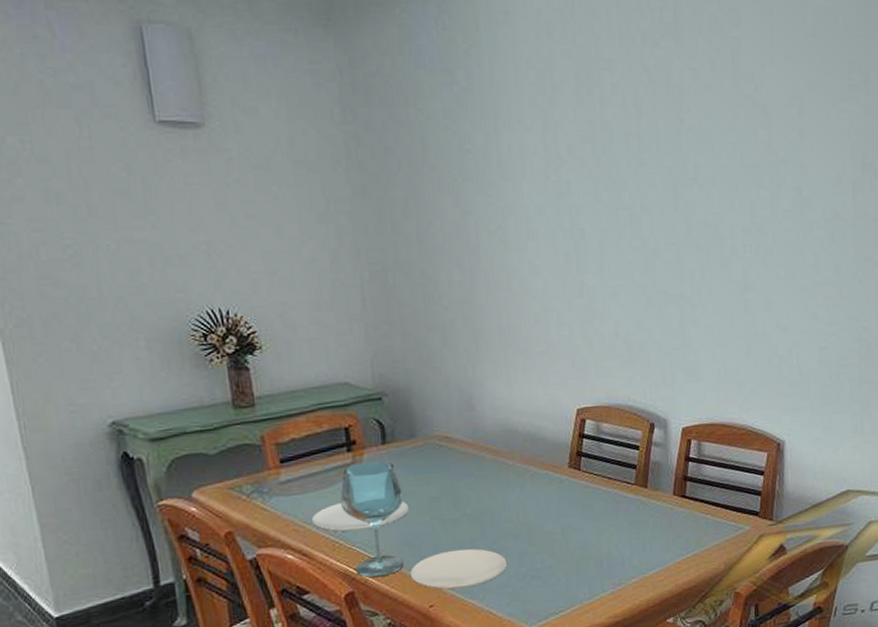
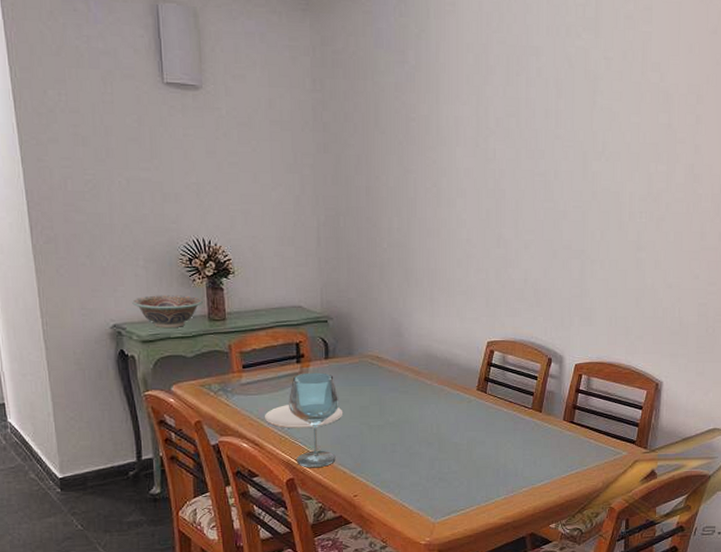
decorative bowl: none [134,379,224,422] -> present [132,295,203,329]
plate: present [410,548,508,590] -> none [340,451,420,484]

